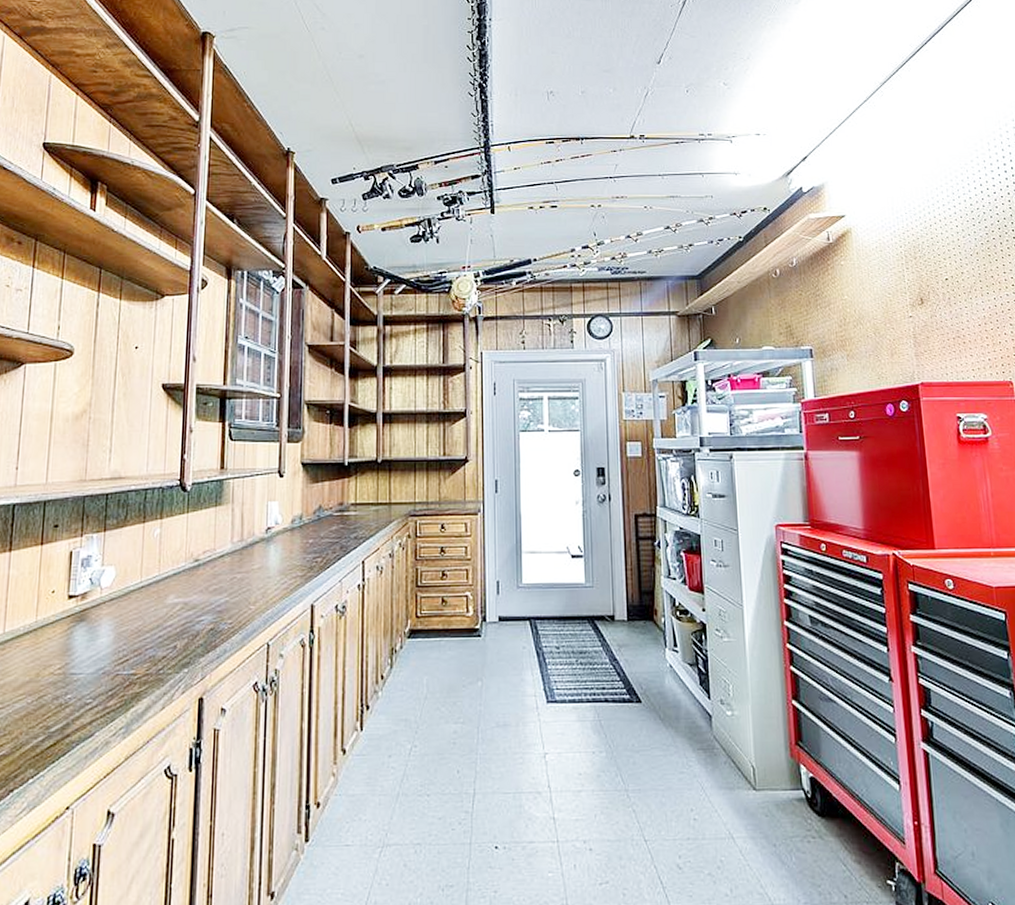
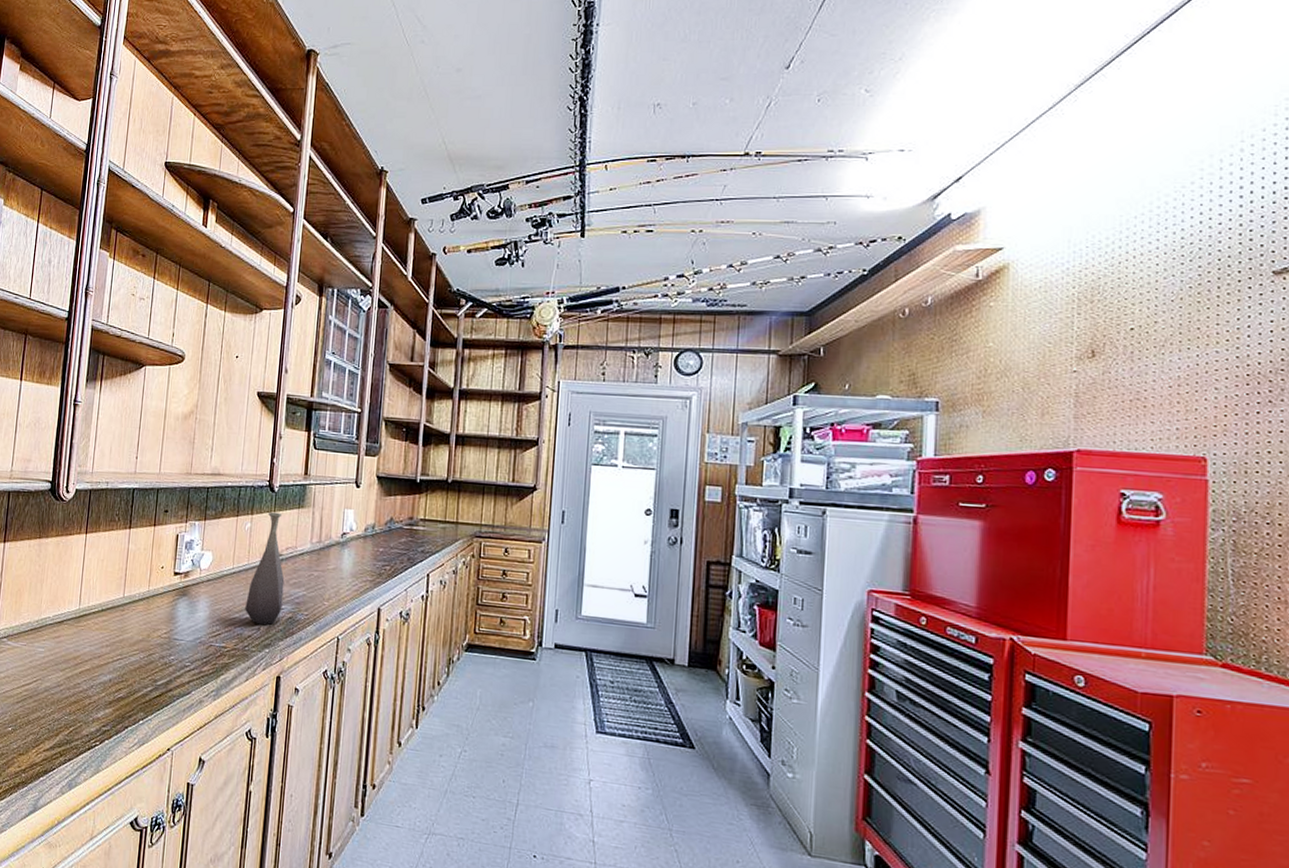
bottle: none [157,513,203,642] -> present [245,511,285,625]

